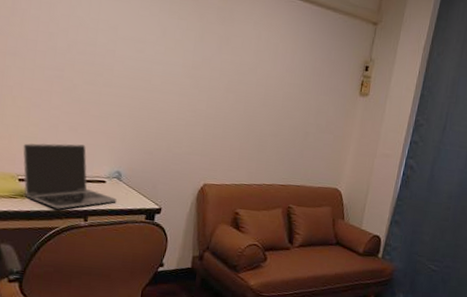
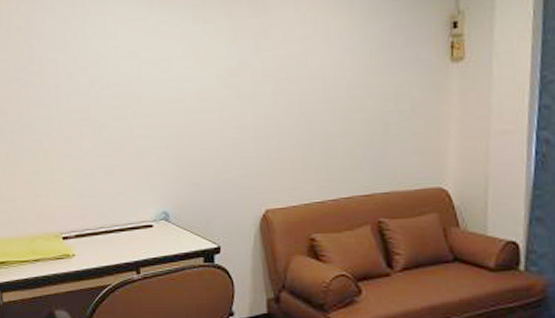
laptop: present [23,143,117,209] -> none [62,188,168,264]

